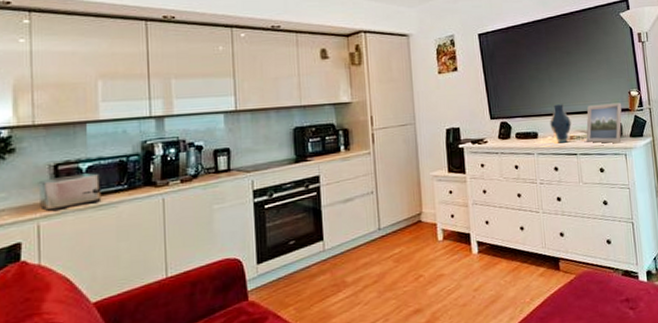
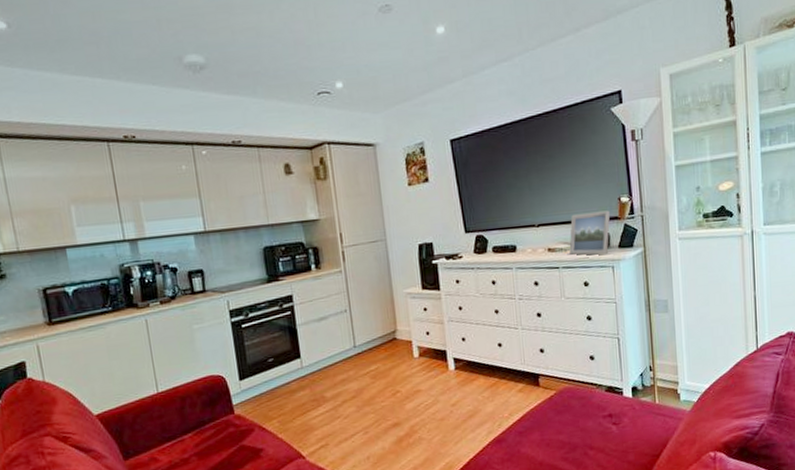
toaster: present [38,173,103,212] -> none [31,296,90,334]
vase: present [550,104,572,144] -> none [529,214,553,258]

